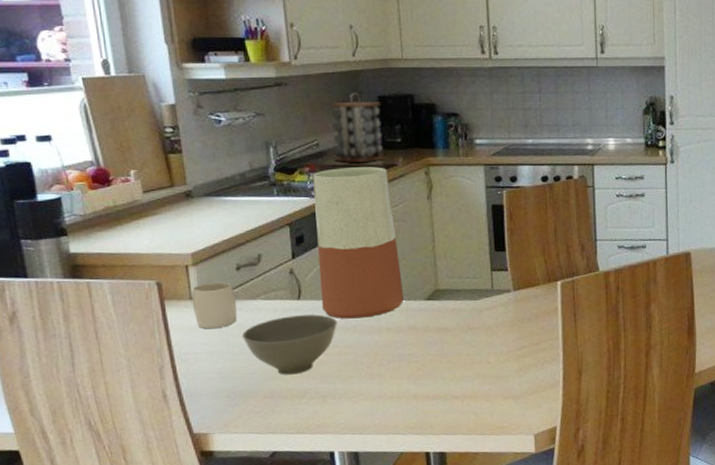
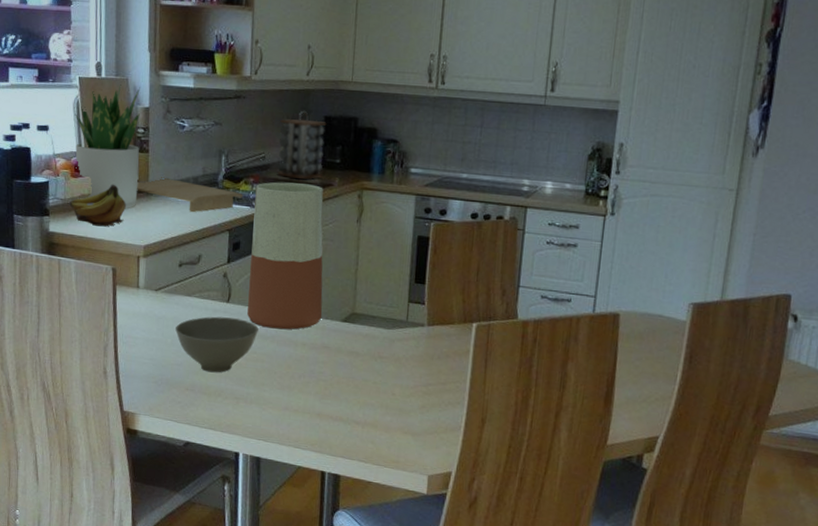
planter: none [83,82,175,217] -> present [75,84,140,210]
fruit: none [90,191,163,240] -> present [68,184,126,227]
cutting board: none [172,177,300,210] -> present [136,176,243,212]
mug: present [191,282,238,329] -> none [138,275,175,318]

